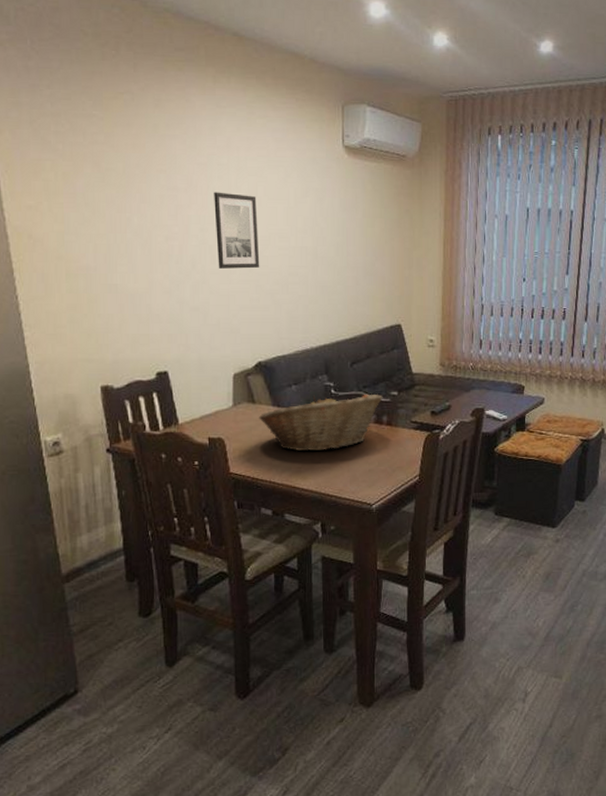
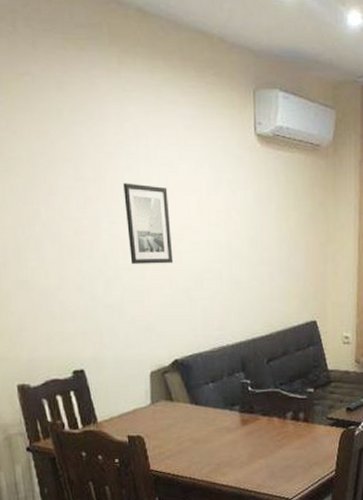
fruit basket: present [259,393,383,452] -> none [177,391,299,449]

